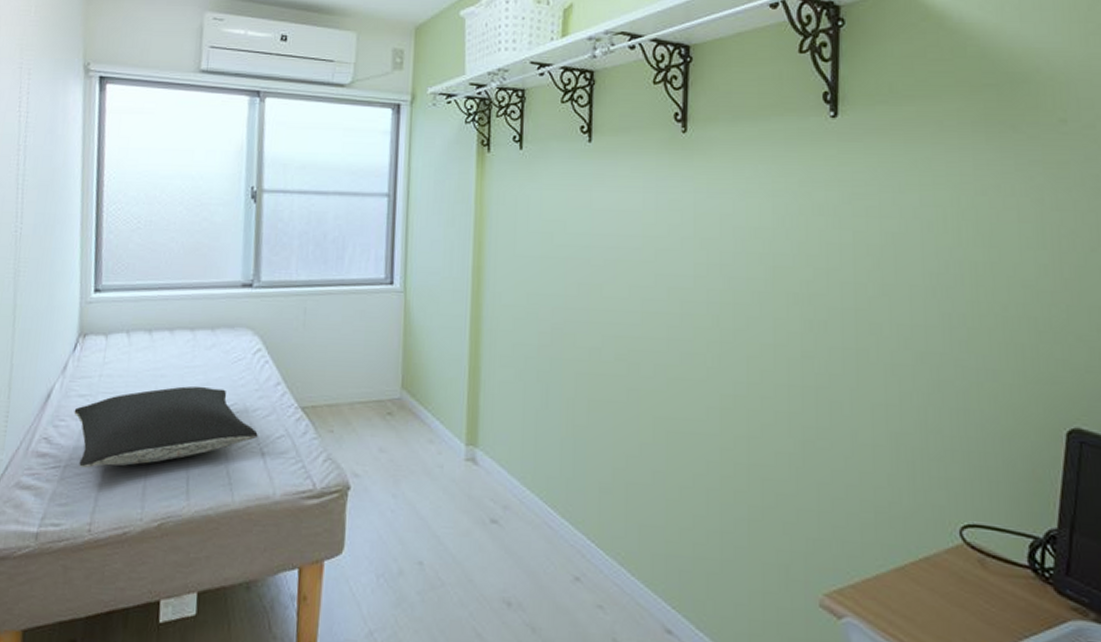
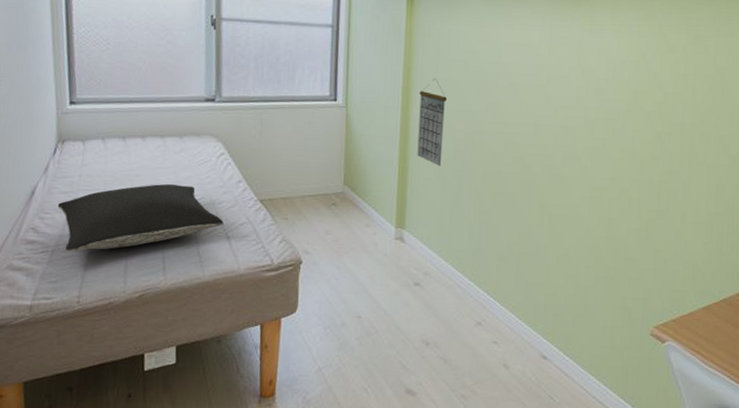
calendar: none [491,255,527,366] -> present [417,78,447,166]

